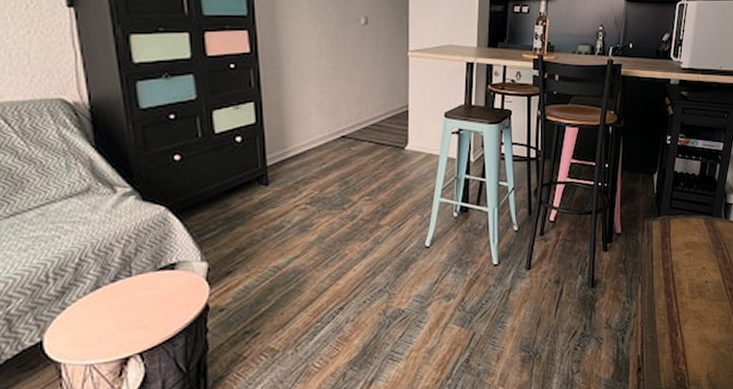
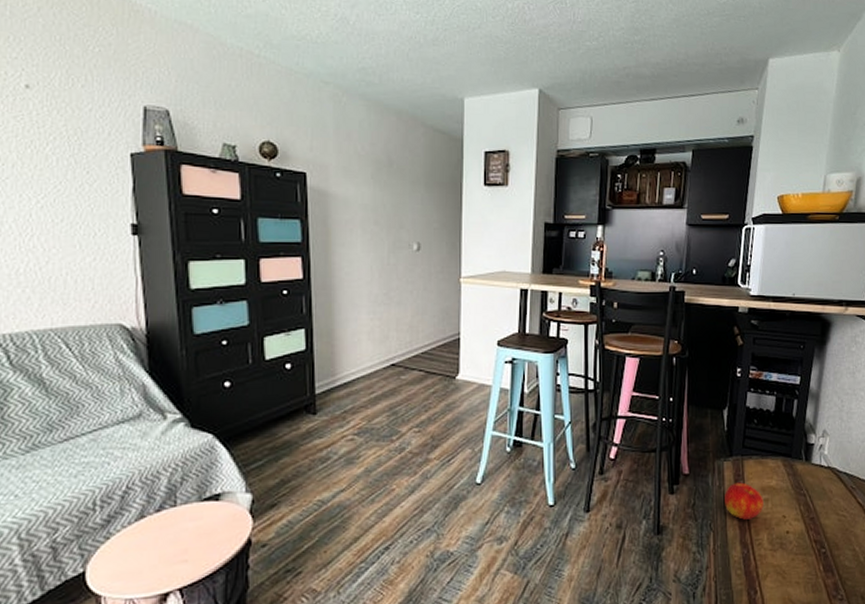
apple: none [652,239,686,272] -> present [724,482,764,520]

